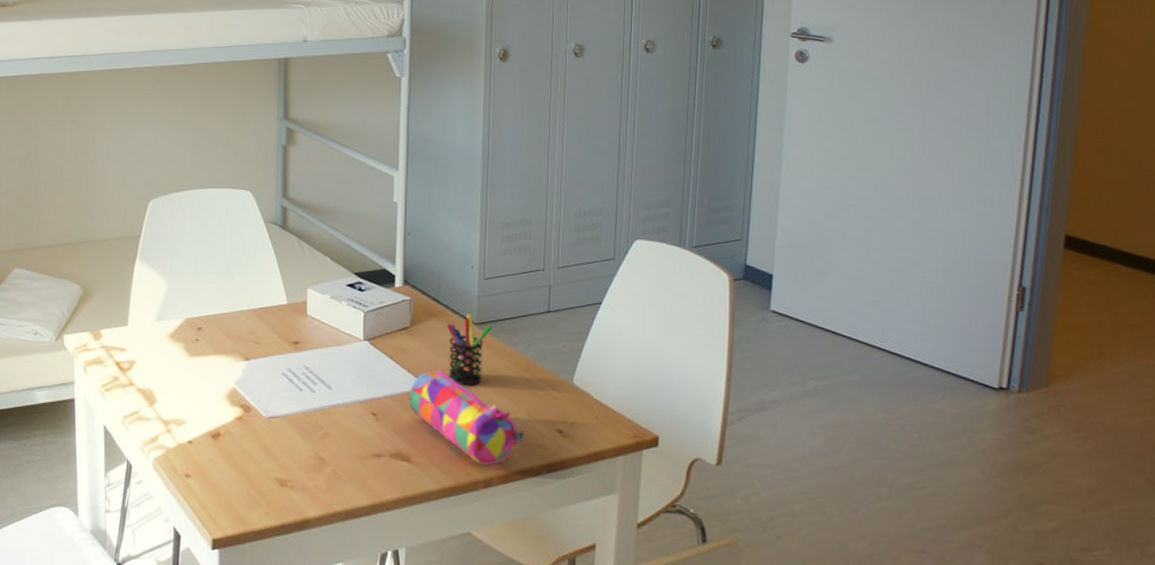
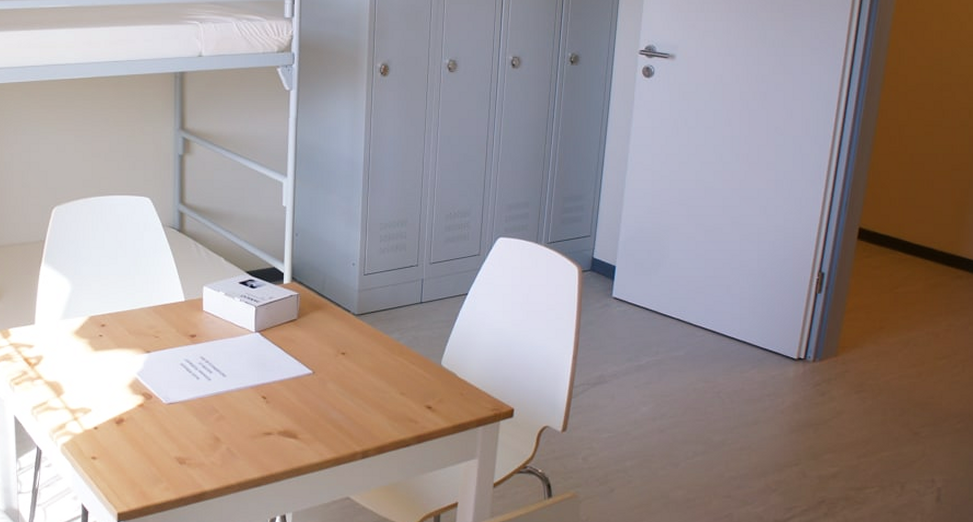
pencil case: present [409,371,524,465] -> none [296,357,397,439]
pen holder: present [447,314,493,385] -> none [331,306,371,370]

